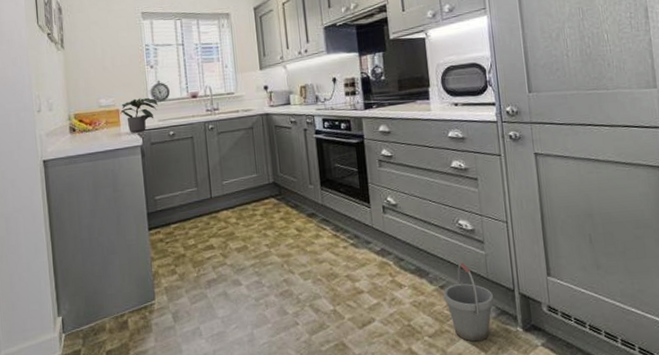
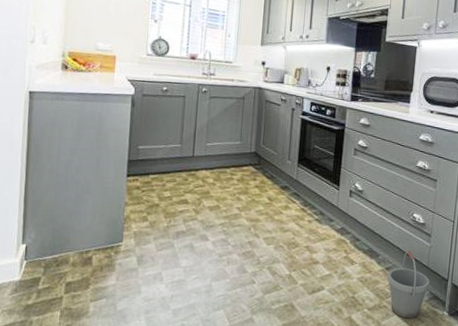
potted plant: present [120,97,158,133] -> none [117,48,156,83]

